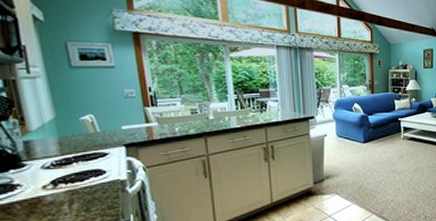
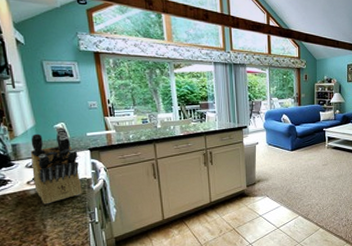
knife block: none [47,120,114,213] -> present [30,127,82,204]

